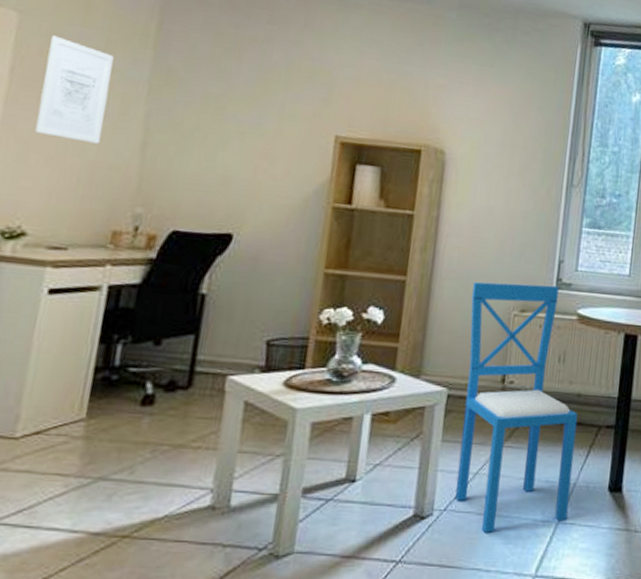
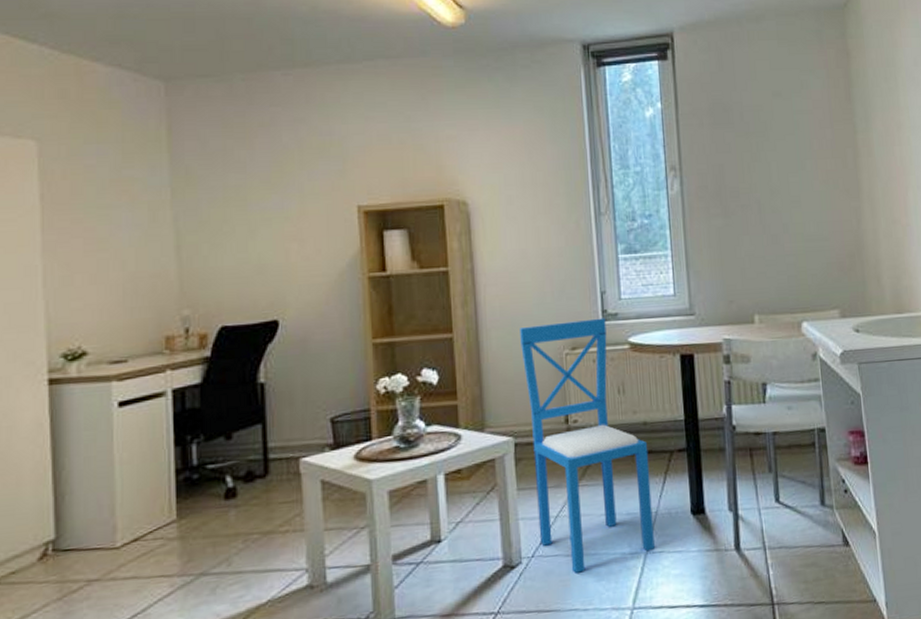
wall art: present [35,35,114,144] -> none [72,157,137,255]

